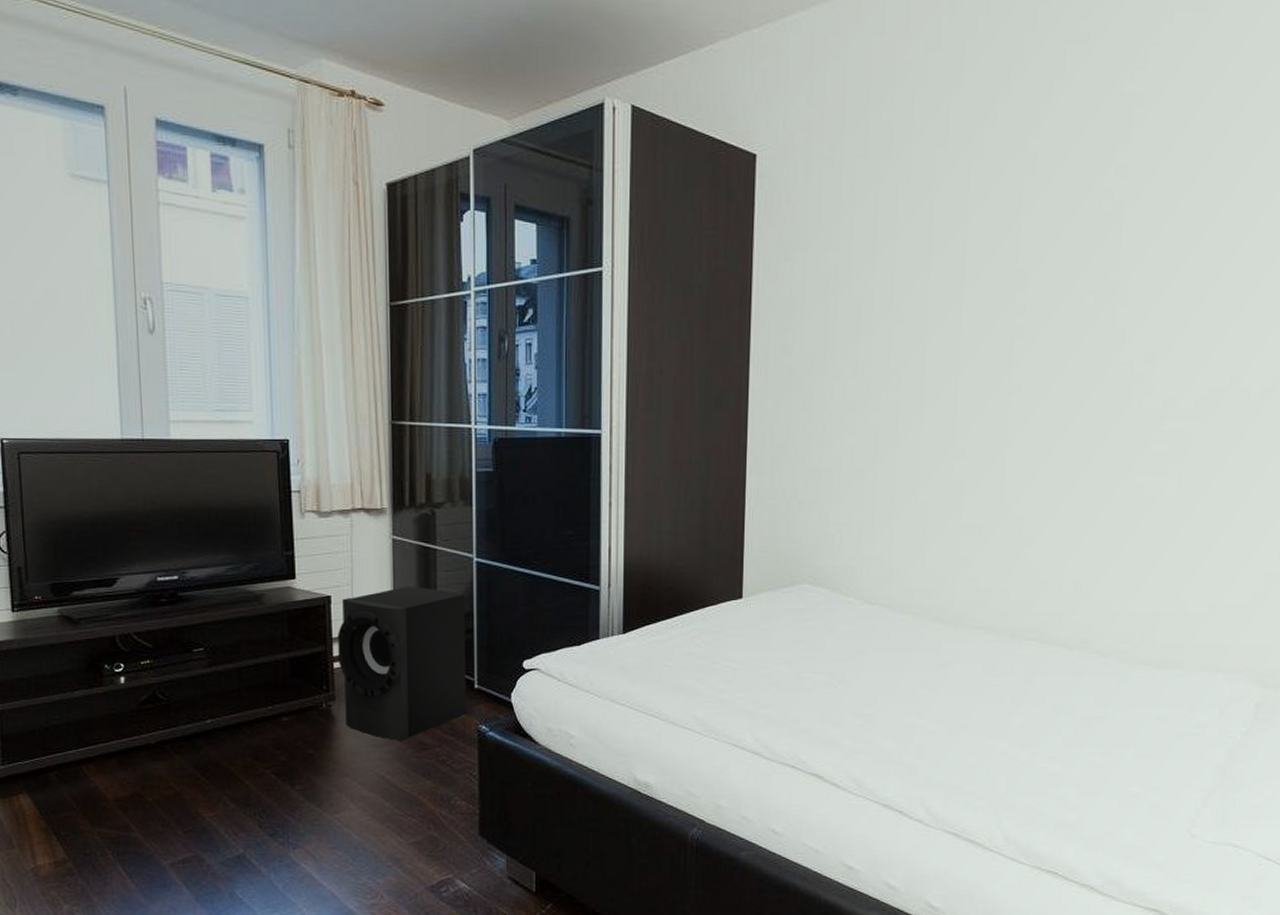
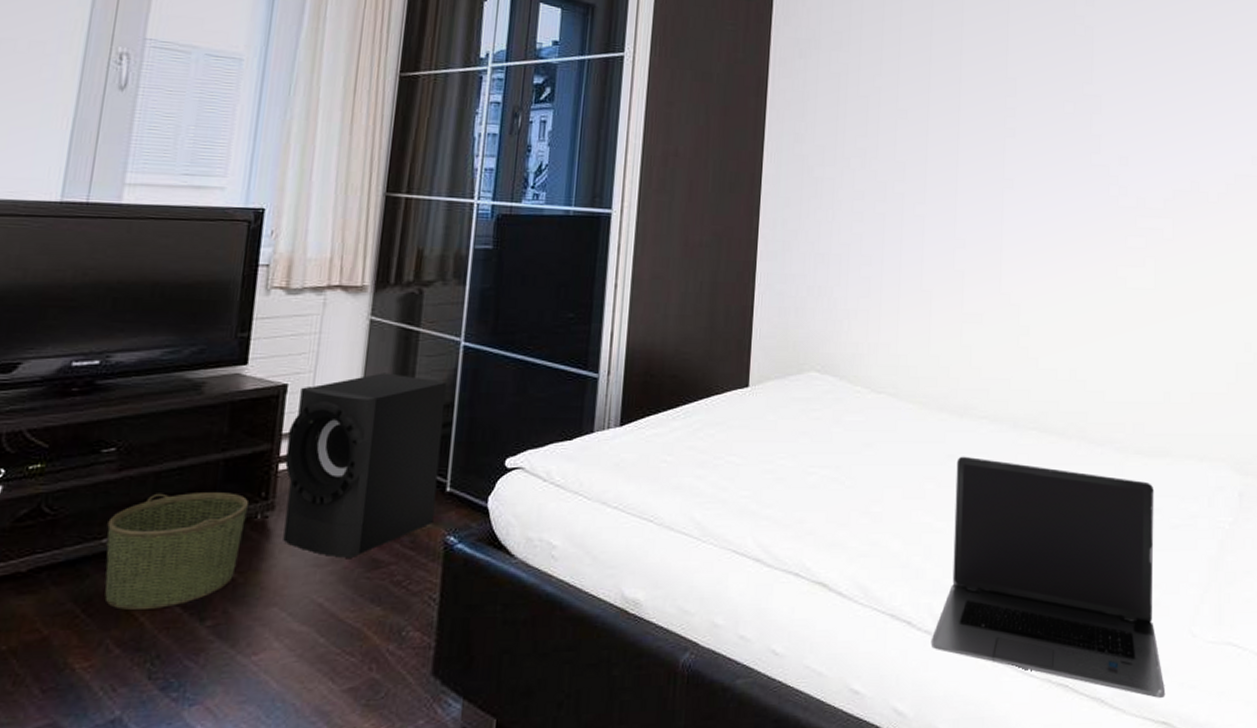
basket: none [208,685,315,776] -> present [104,493,250,611]
laptop computer: none [922,664,1161,888] -> present [930,456,1166,698]

